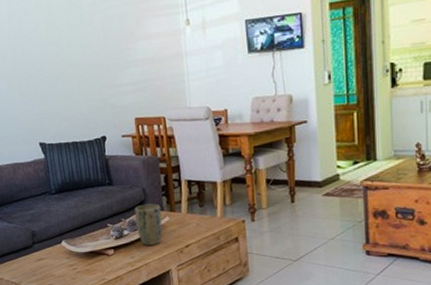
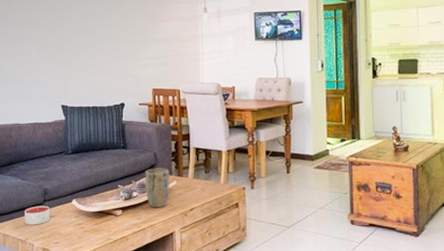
candle: none [15,248,41,268] -> present [25,206,50,225]

